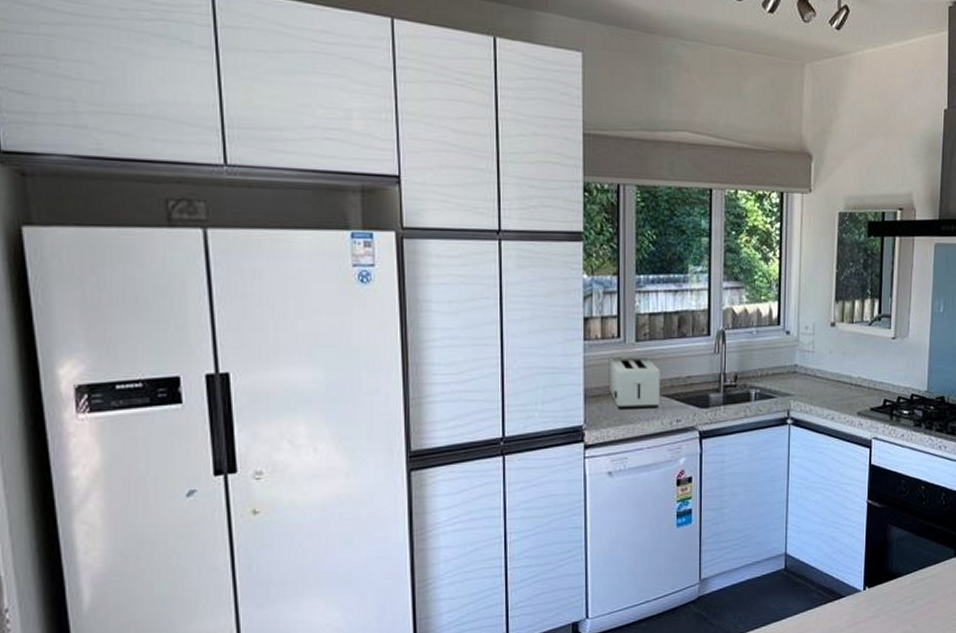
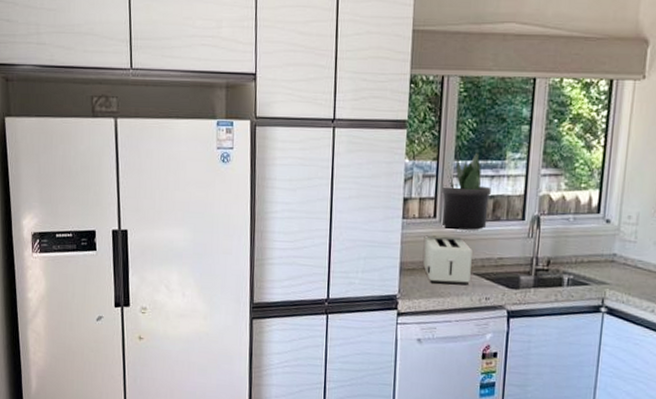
planter: none [623,266,675,350] -> present [441,153,491,231]

